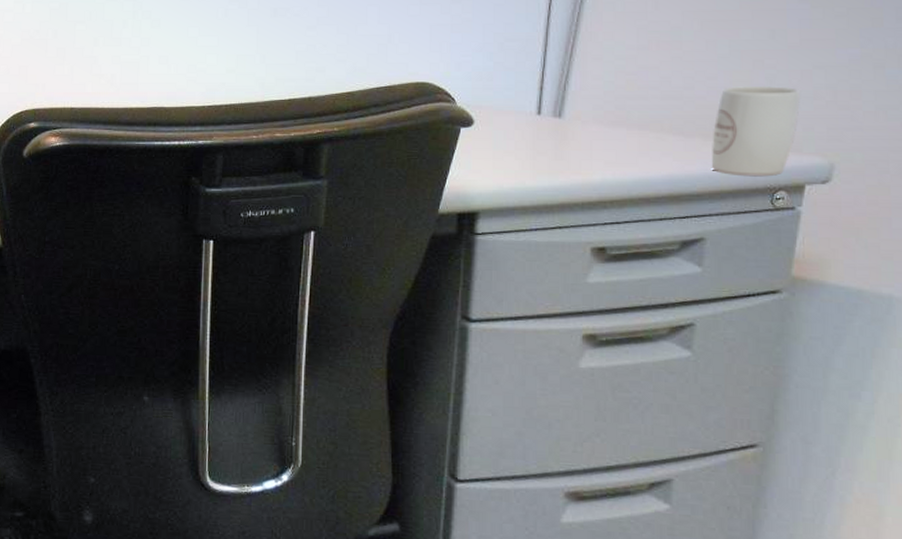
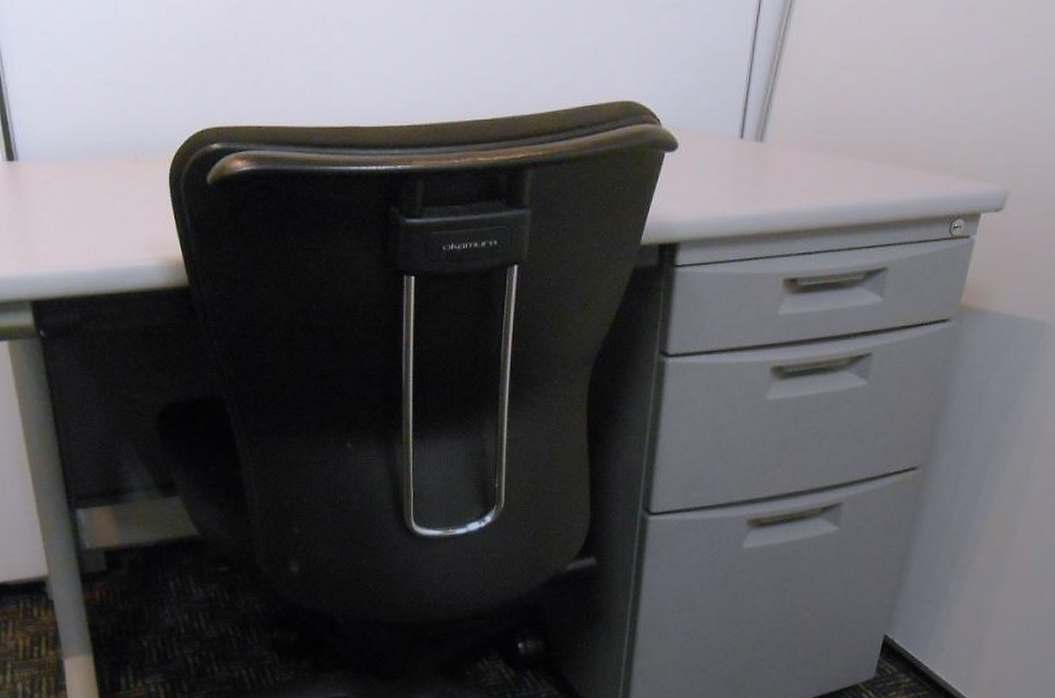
mug: present [712,86,801,177] -> none [900,110,986,205]

